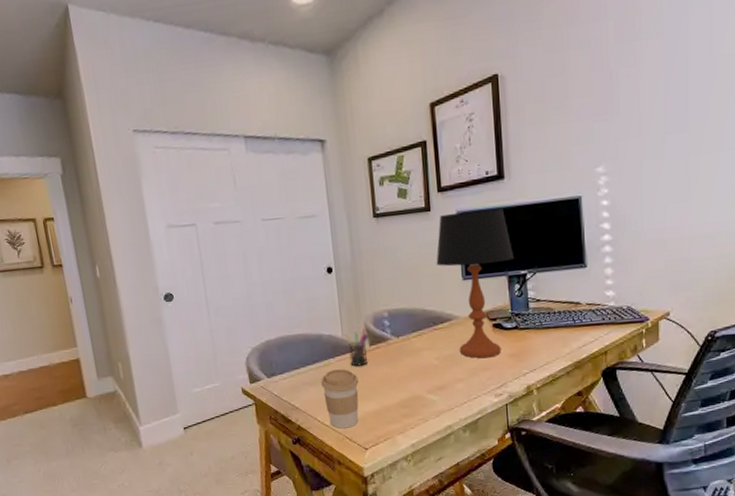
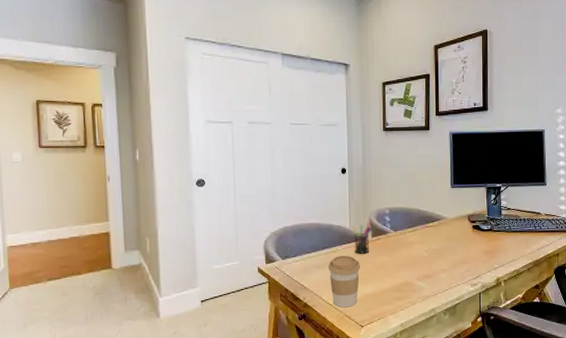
table lamp: present [436,207,515,358] -> none [431,132,493,253]

